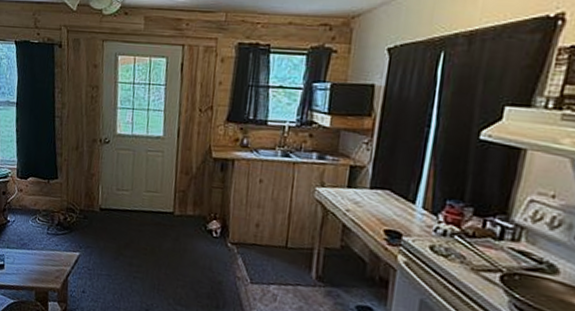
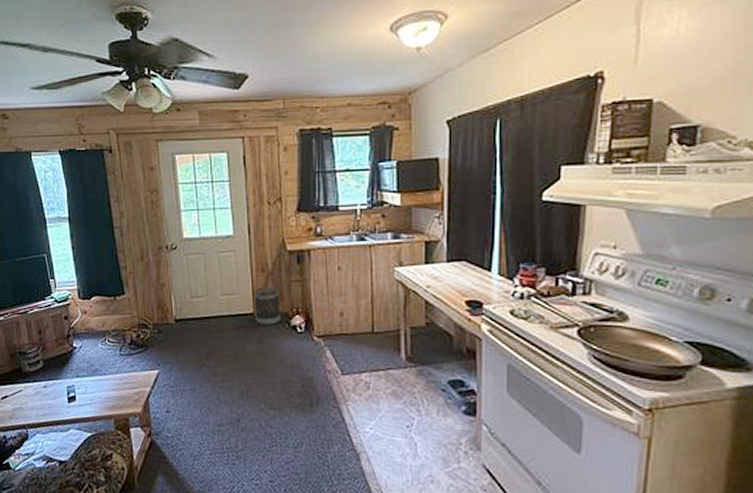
wastebasket: none [174,190,200,226] -> present [254,289,281,325]

